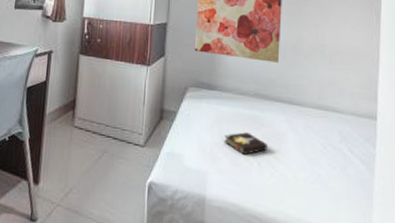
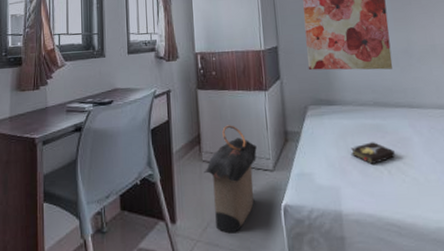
laundry hamper: none [74,94,131,203] -> present [204,125,257,234]

